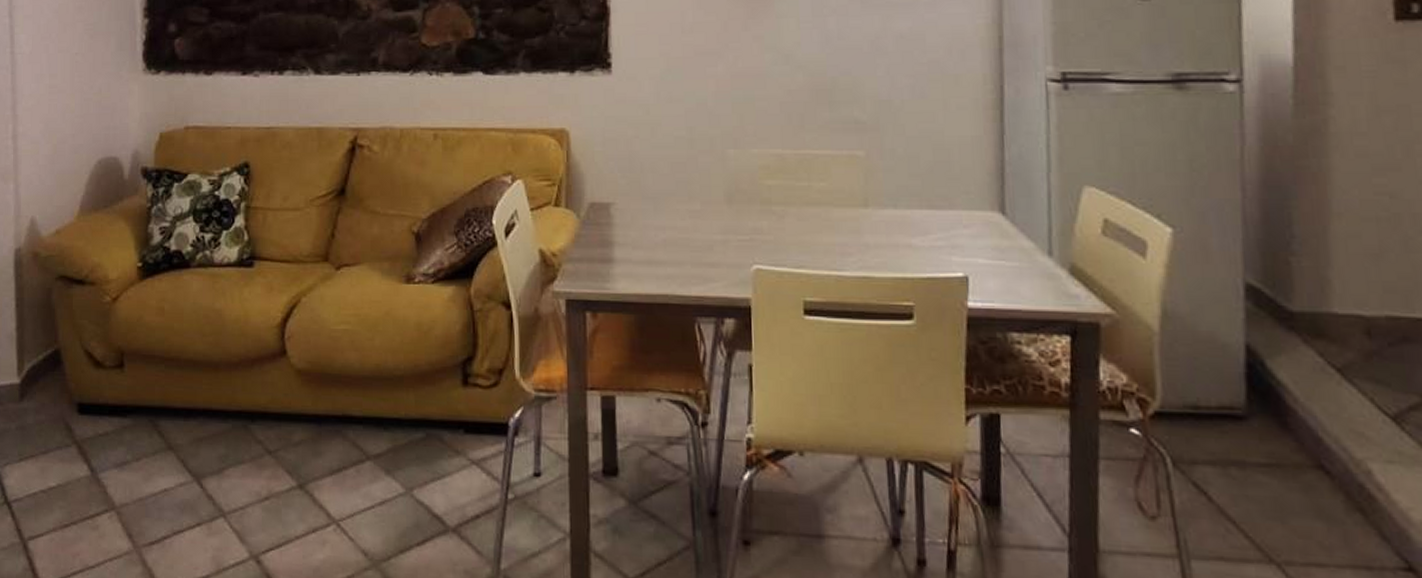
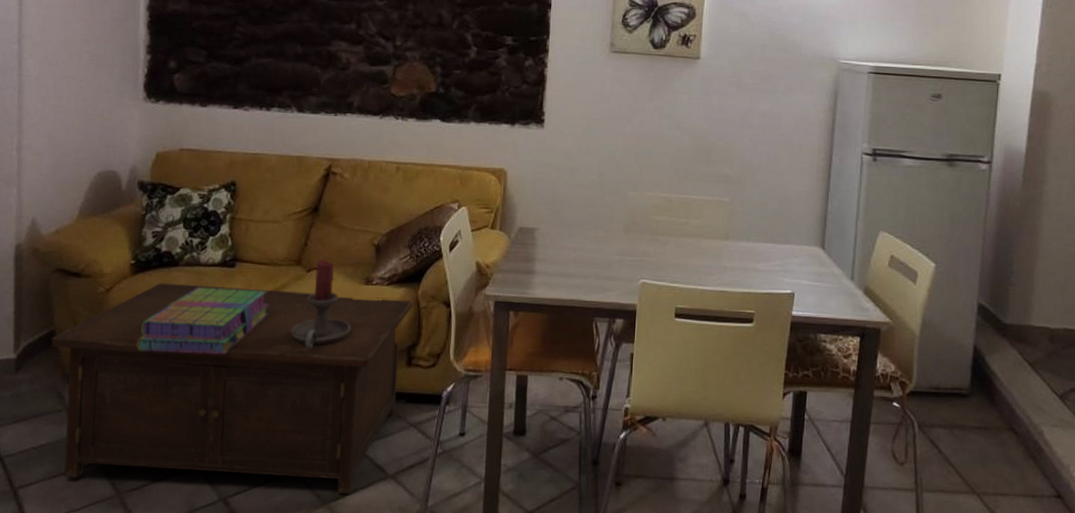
cabinet: none [57,288,465,553] -> present [51,282,413,495]
stack of books: none [148,292,295,375] -> present [136,287,270,355]
candle holder: none [322,254,391,365] -> present [291,260,351,348]

